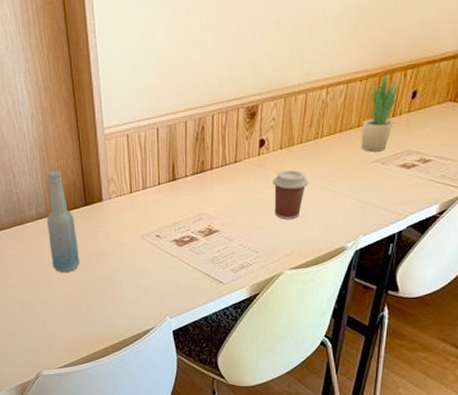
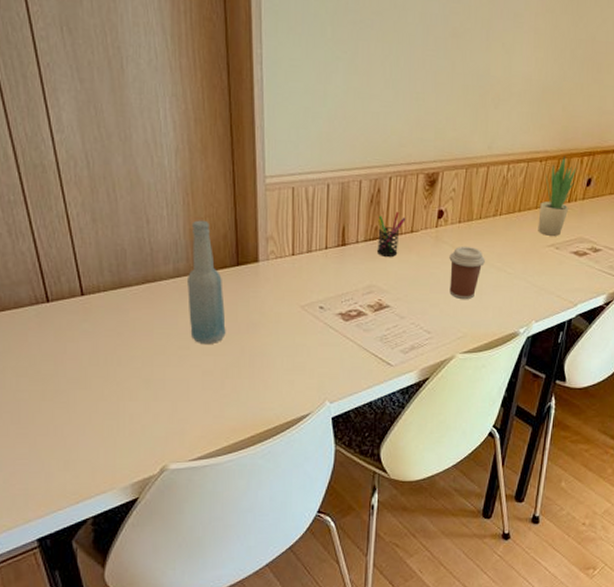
pen holder: none [203,146,229,187] -> present [377,212,406,257]

